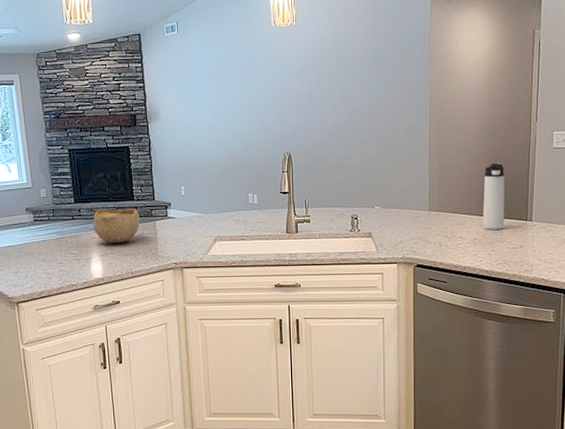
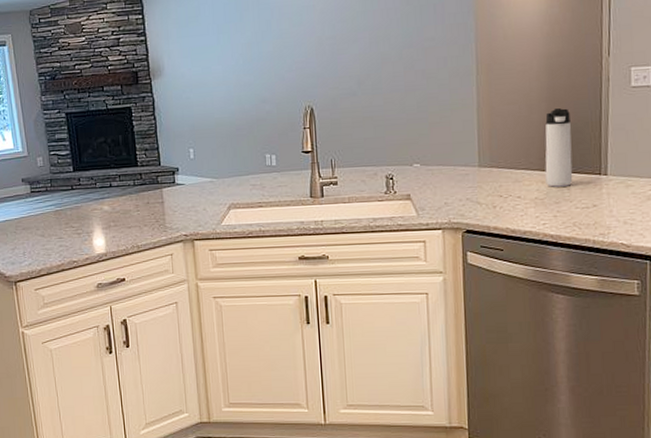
bowl: present [93,208,141,243] -> none [94,175,146,215]

